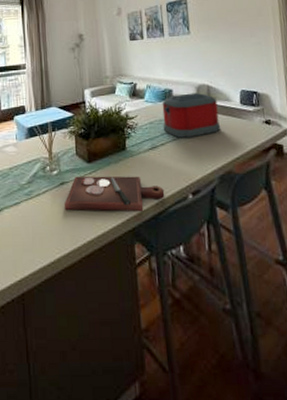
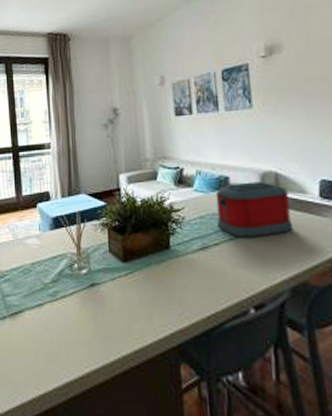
cutting board: present [64,176,165,212] -> none [94,277,219,326]

